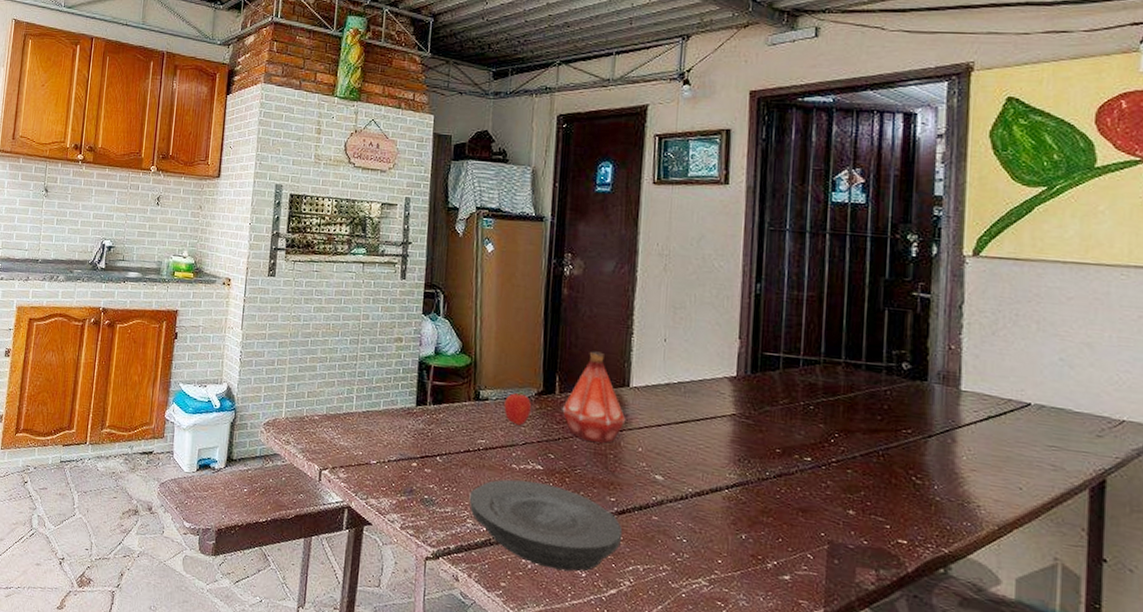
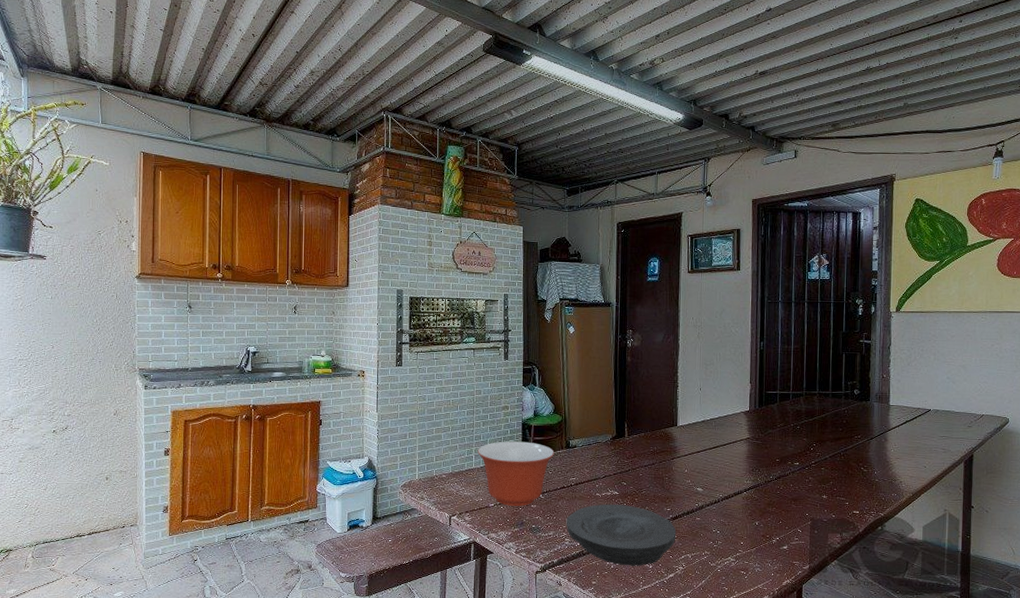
mixing bowl: none [360,382,459,469] -> present [478,441,555,506]
fruit: present [504,391,532,426] -> none [588,438,609,464]
bottle: present [562,351,626,444] -> none [630,402,676,470]

